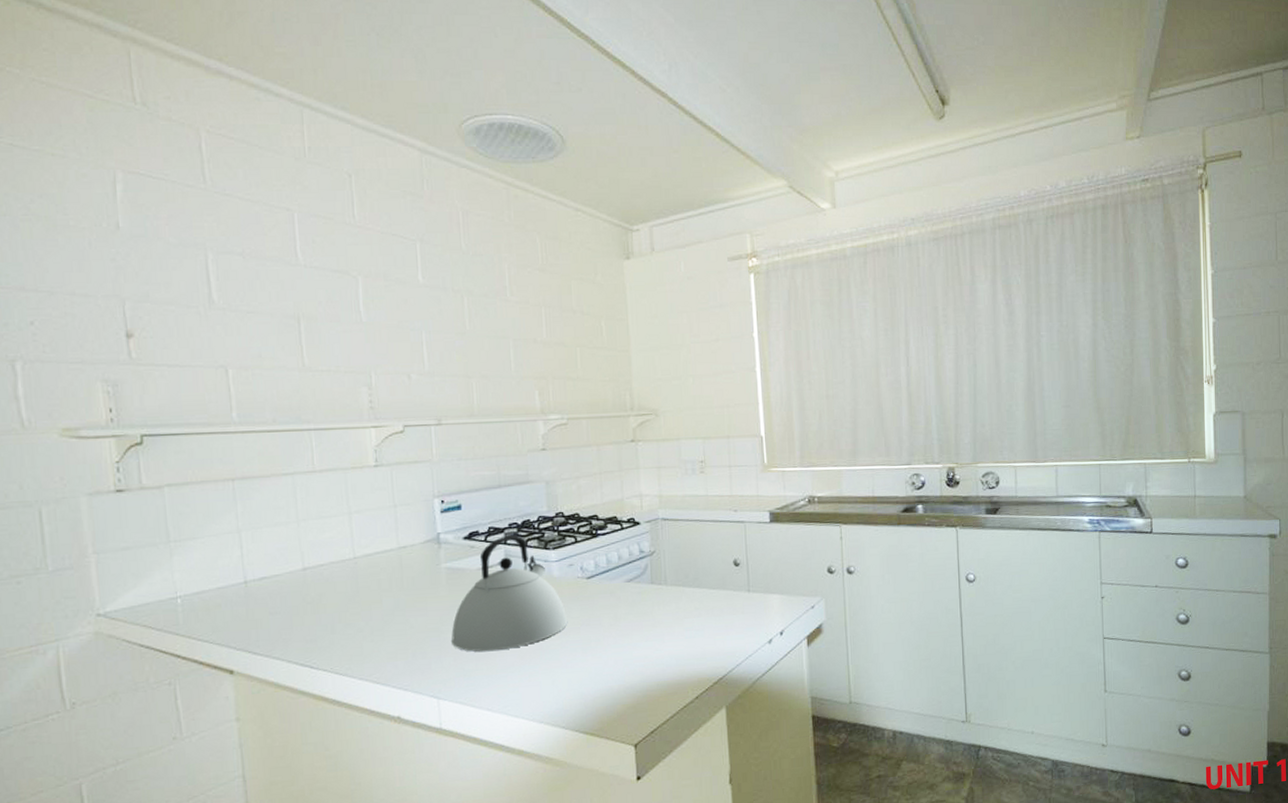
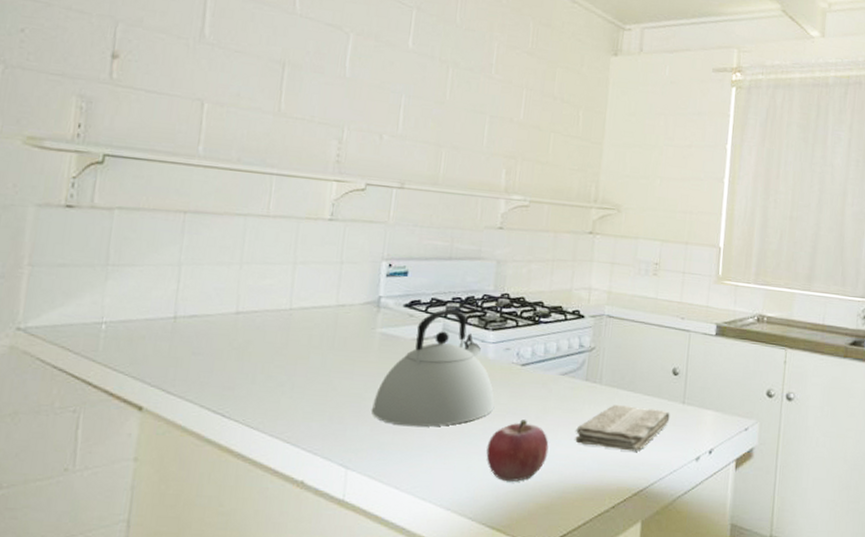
fruit: none [567,629,627,689] -> present [486,419,549,482]
washcloth: none [650,600,738,644] -> present [575,404,670,452]

